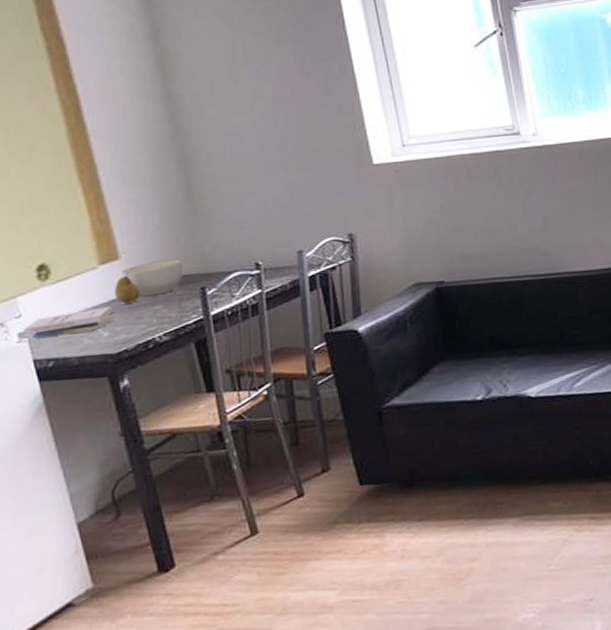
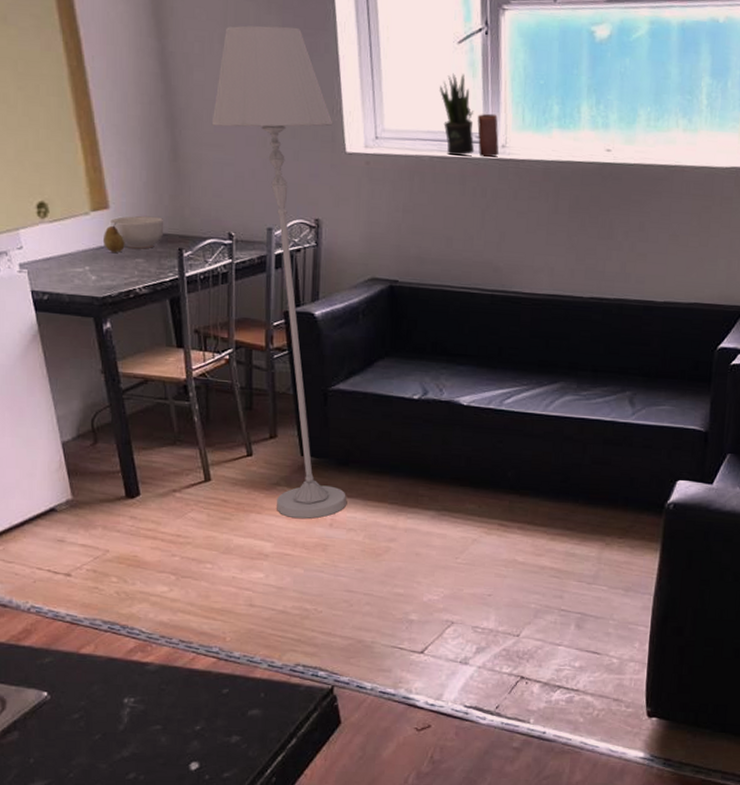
books: present [23,306,118,339] -> none [24,252,105,273]
floor lamp: none [227,54,418,558] -> present [211,25,347,519]
potted plant: none [462,74,506,151] -> present [440,73,475,156]
candle: none [504,106,531,148] -> present [477,113,499,158]

